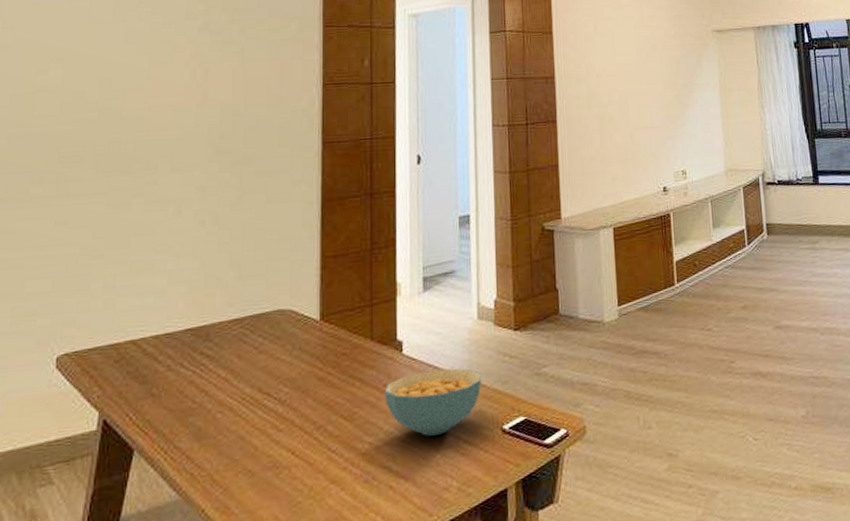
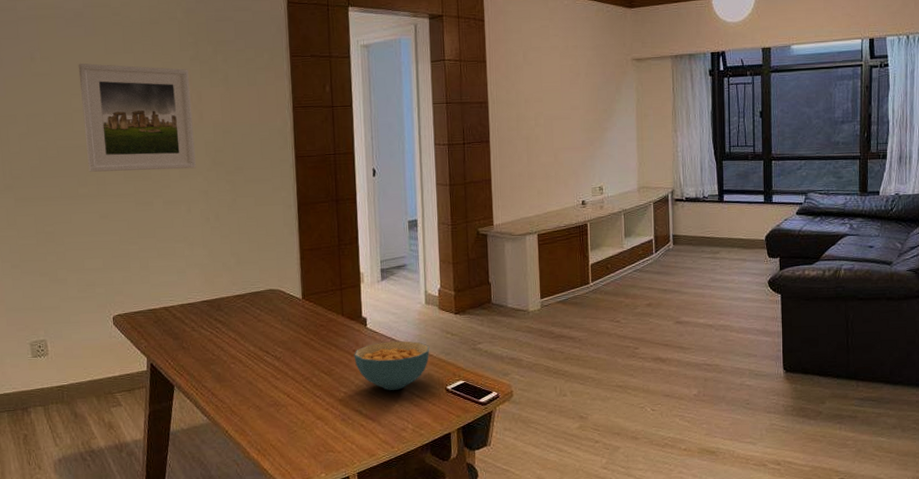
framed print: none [48,34,195,167] -> present [78,63,196,172]

